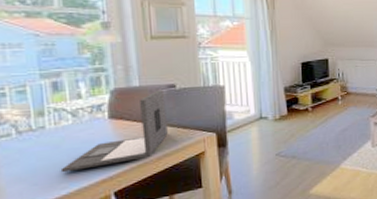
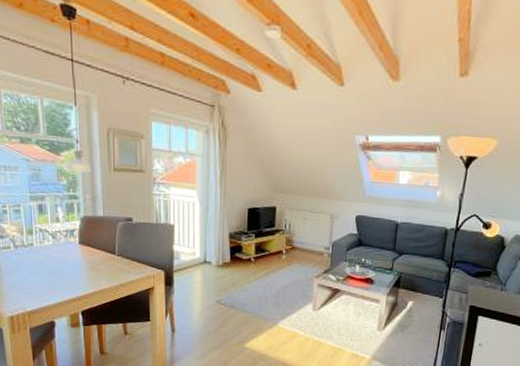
laptop: present [60,90,168,173] -> none [43,222,124,287]

